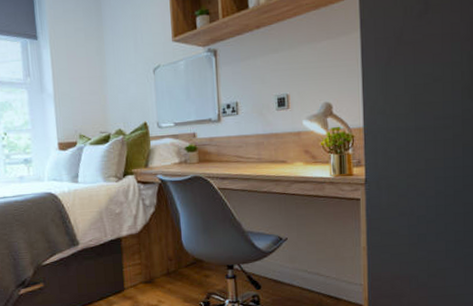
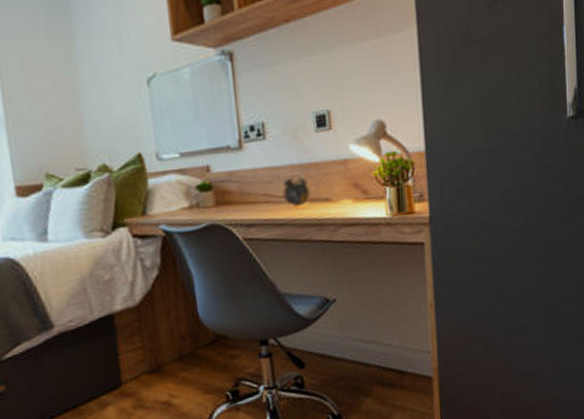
alarm clock: none [249,140,271,167] -> present [282,173,310,207]

